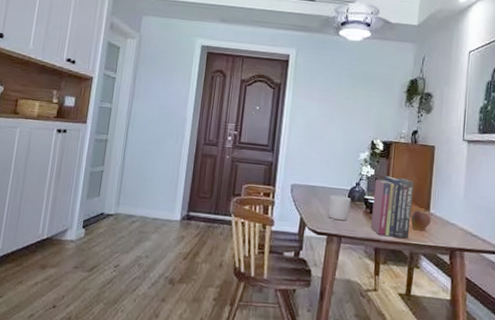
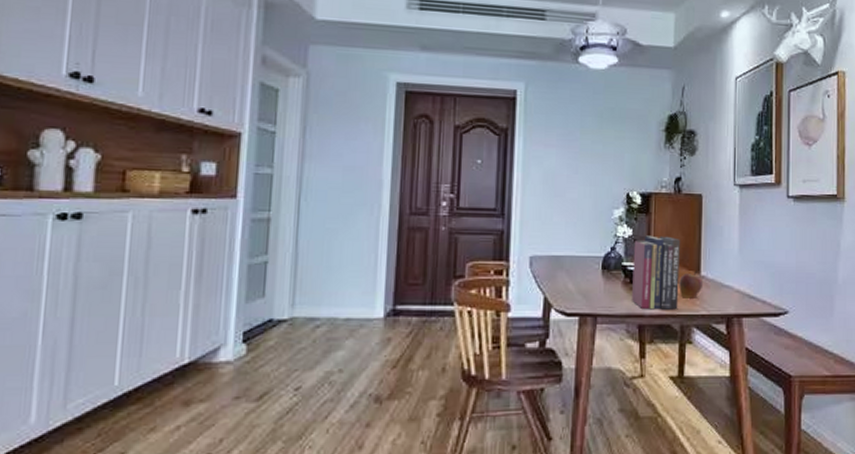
mug: present [328,195,351,221] -> none [579,265,606,296]

